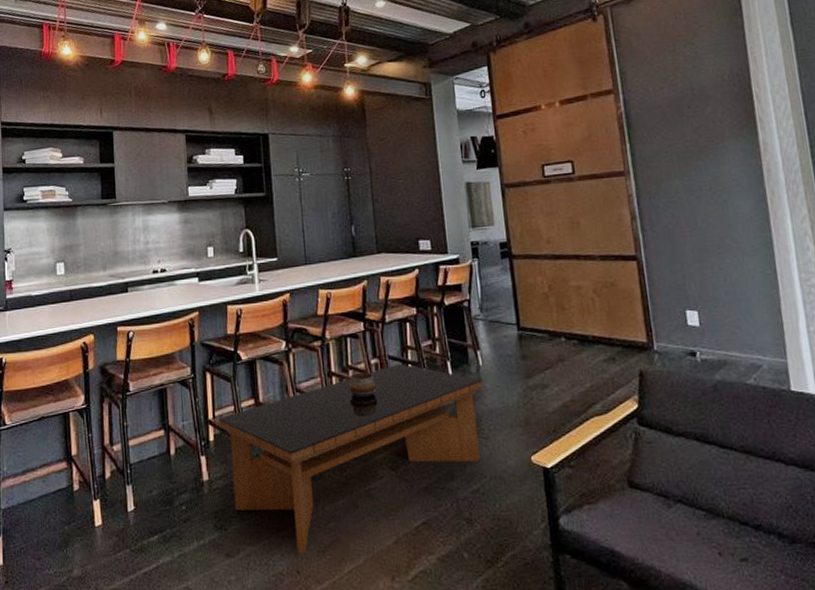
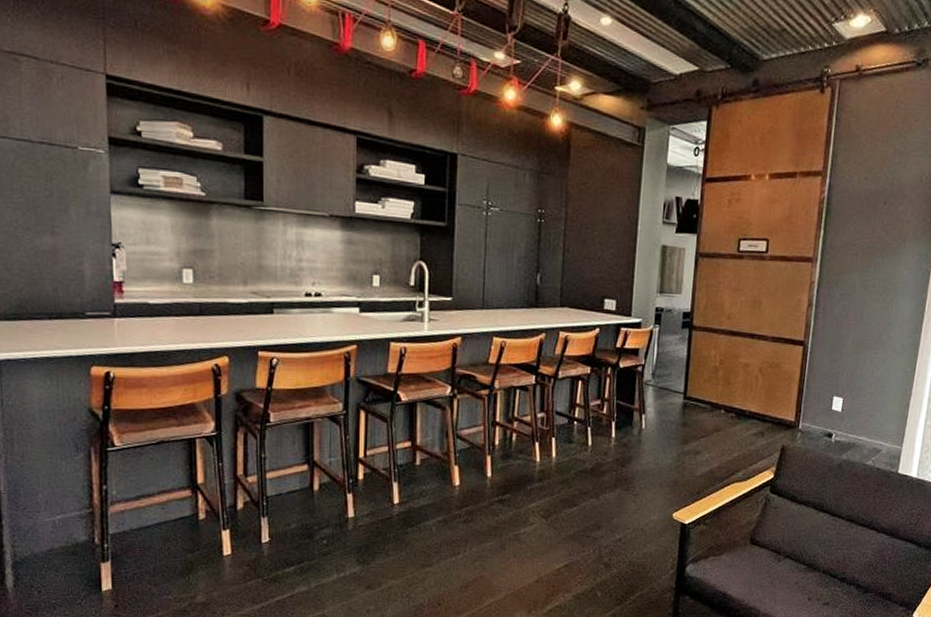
coffee table: present [219,363,483,554] -> none [370,419,642,588]
decorative bowl: present [348,372,377,398] -> none [511,424,540,450]

